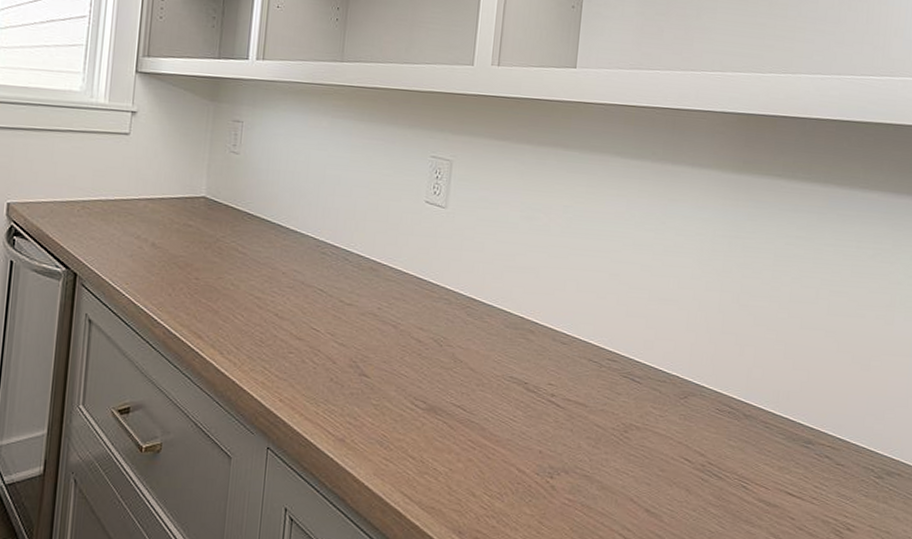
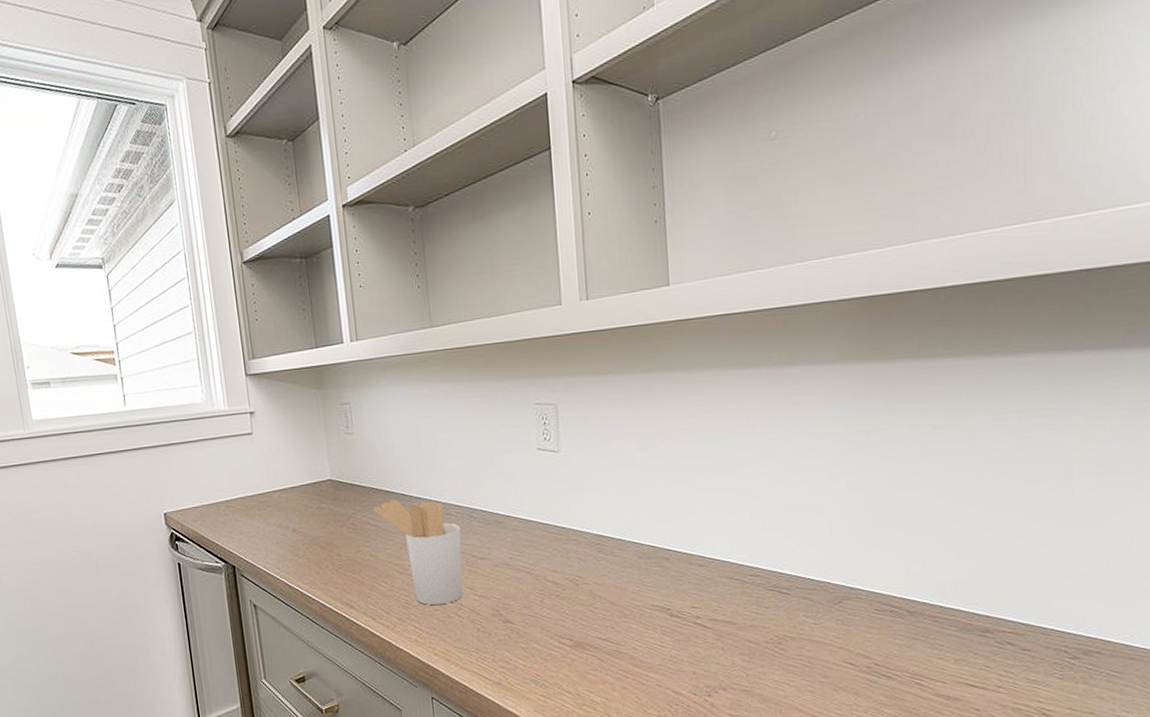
utensil holder: none [245,229,334,348] -> present [374,499,463,606]

